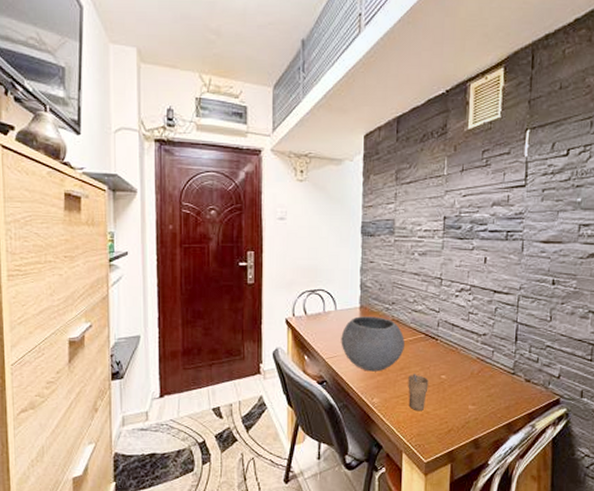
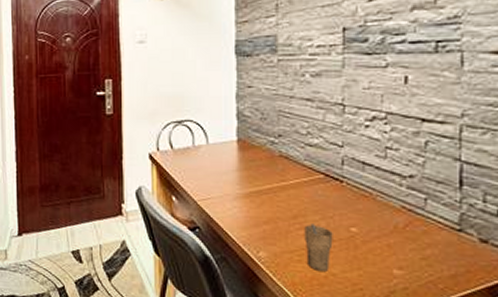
bowl: present [341,316,405,372] -> none [215,151,297,219]

